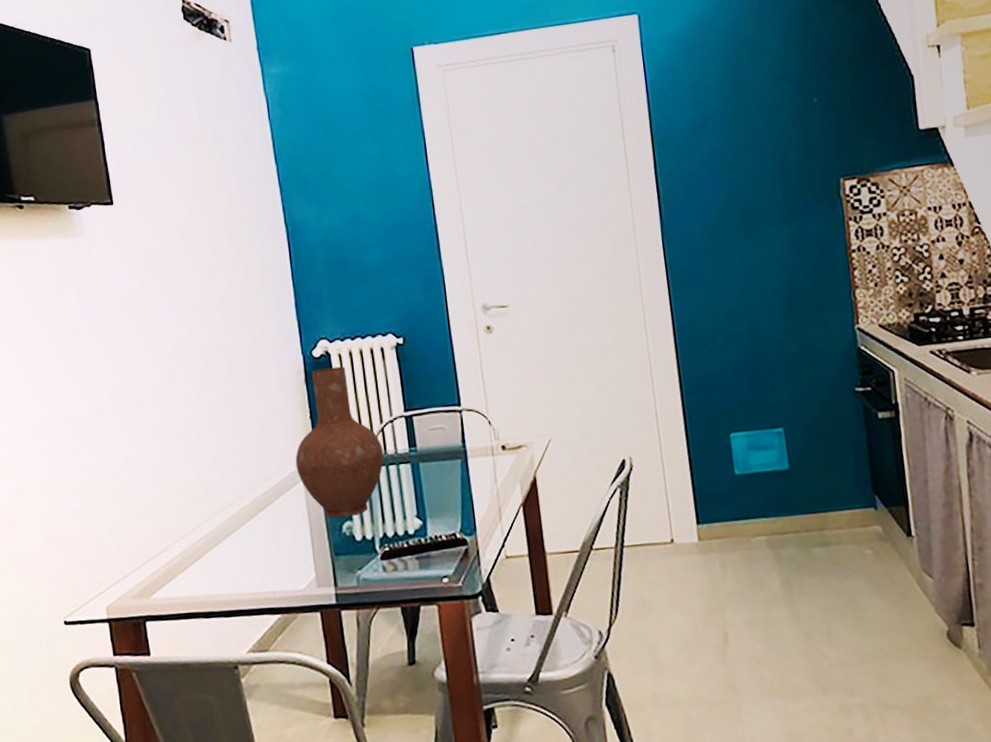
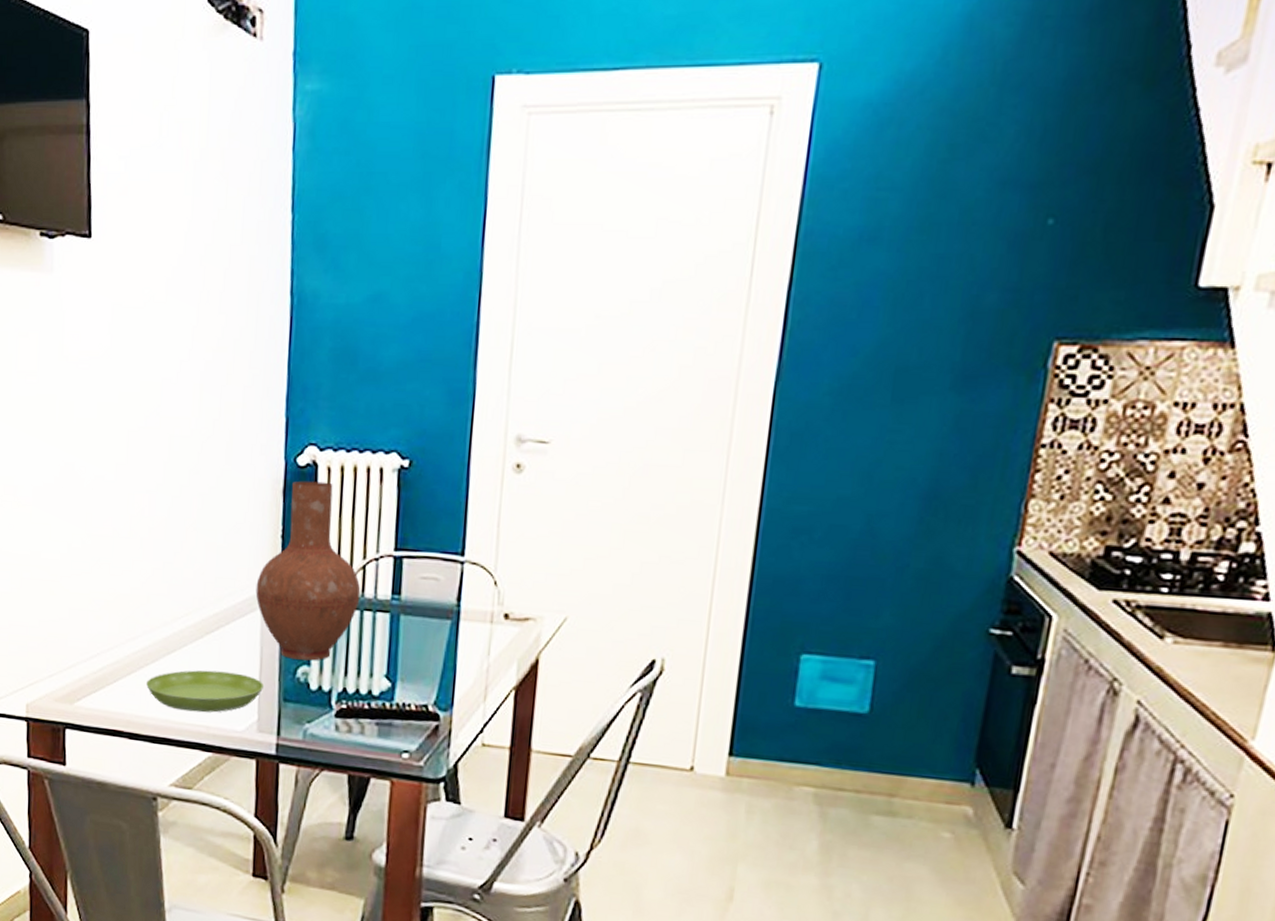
saucer: none [213,539,316,583] -> present [146,670,263,713]

